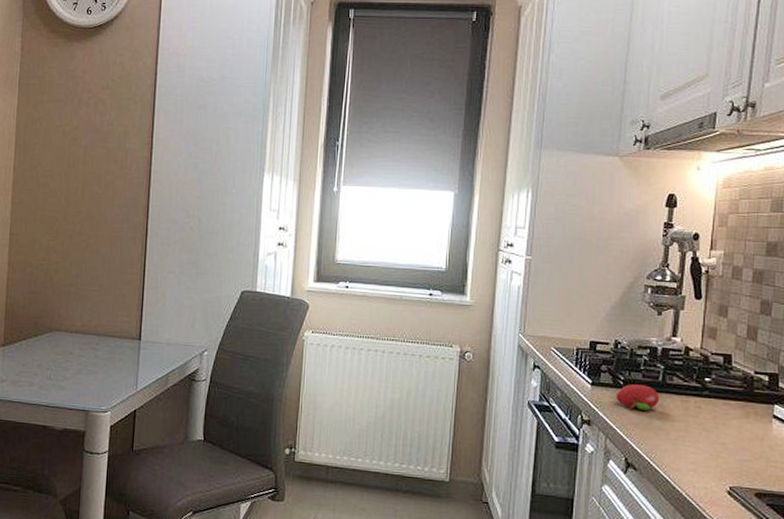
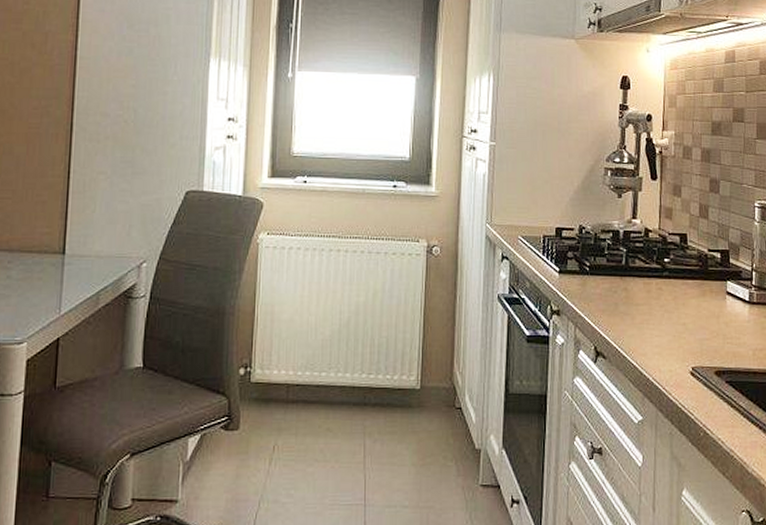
fruit: present [615,384,660,411] -> none [582,270,624,296]

